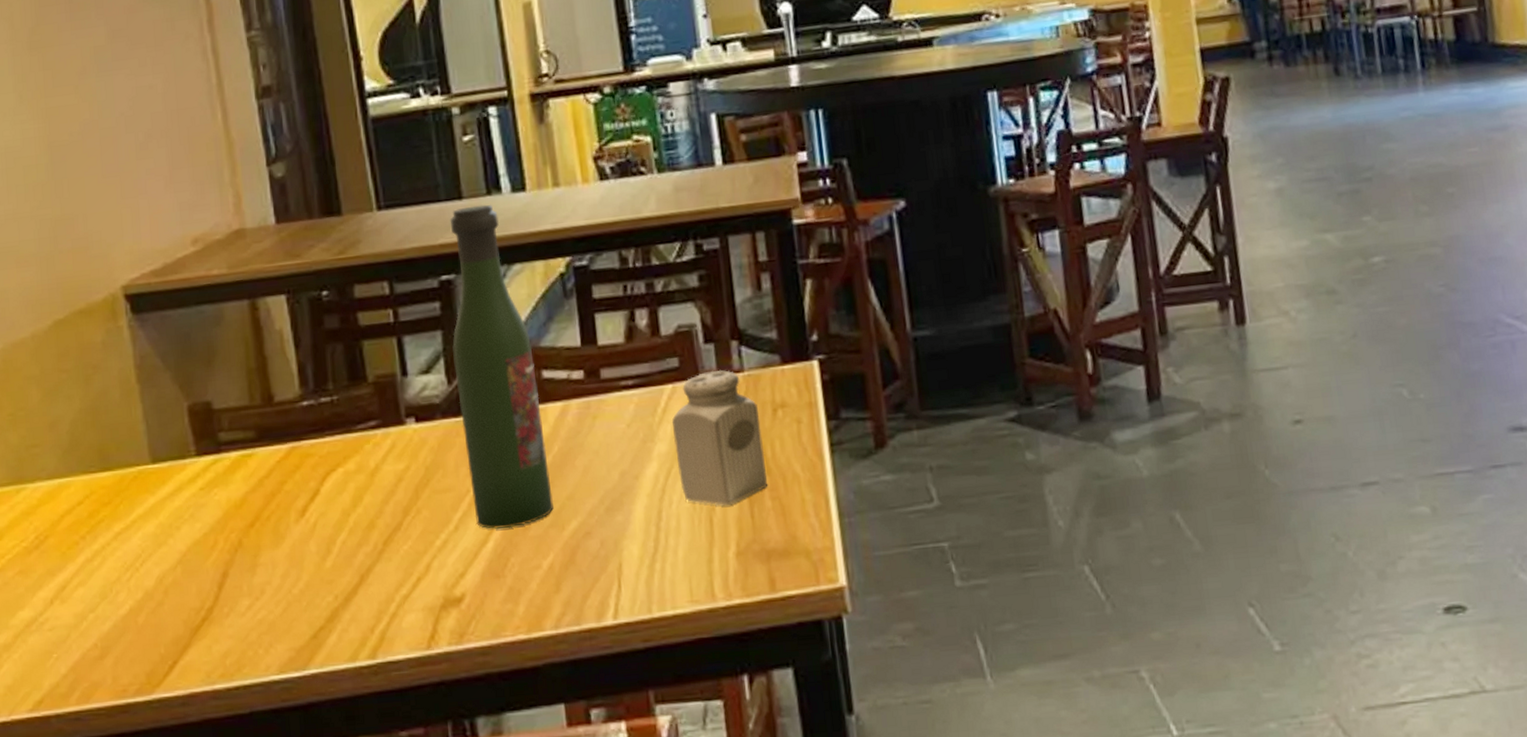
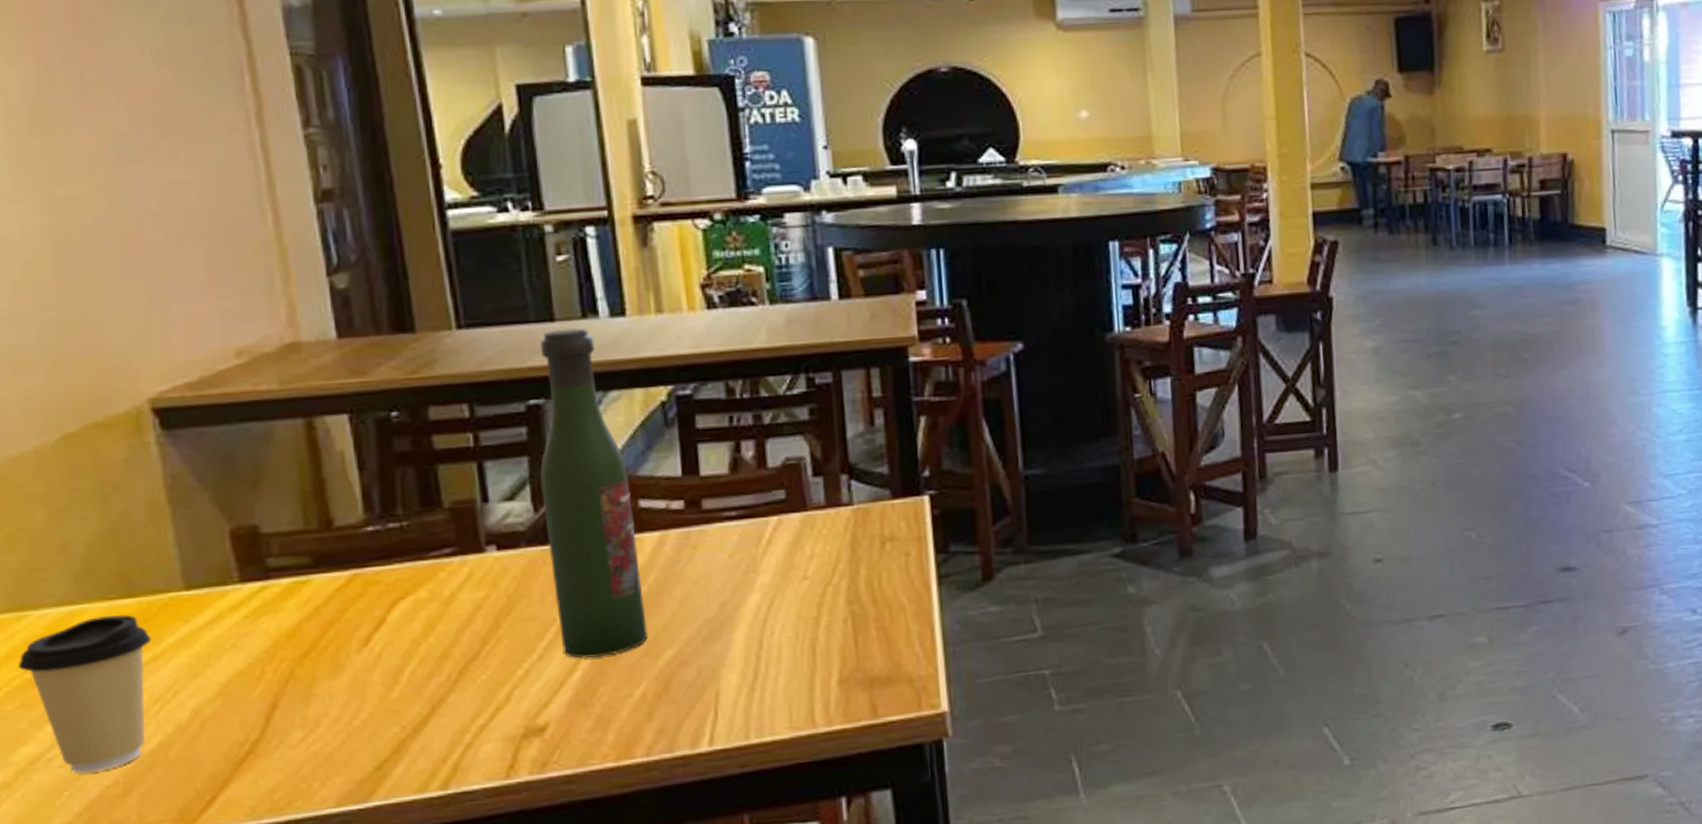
coffee cup: none [18,486,124,638] -> present [18,613,152,775]
salt shaker: present [671,369,768,506] -> none [776,502,874,636]

